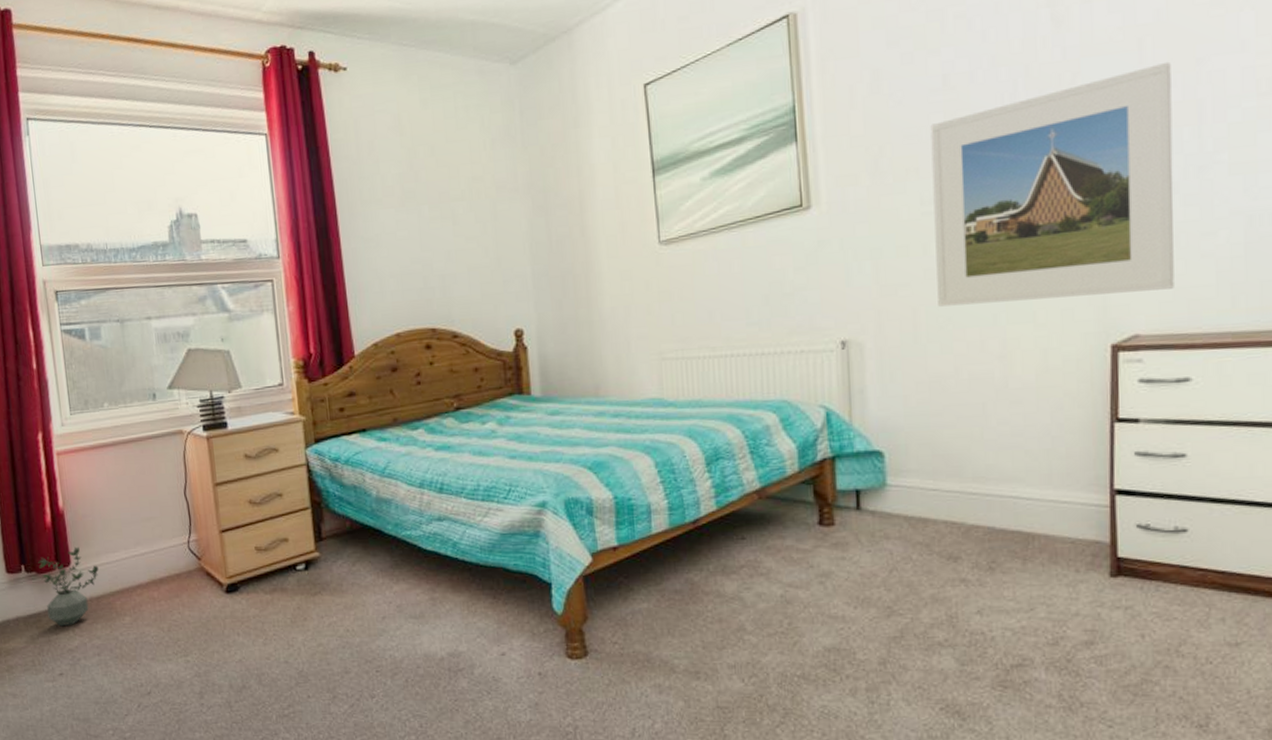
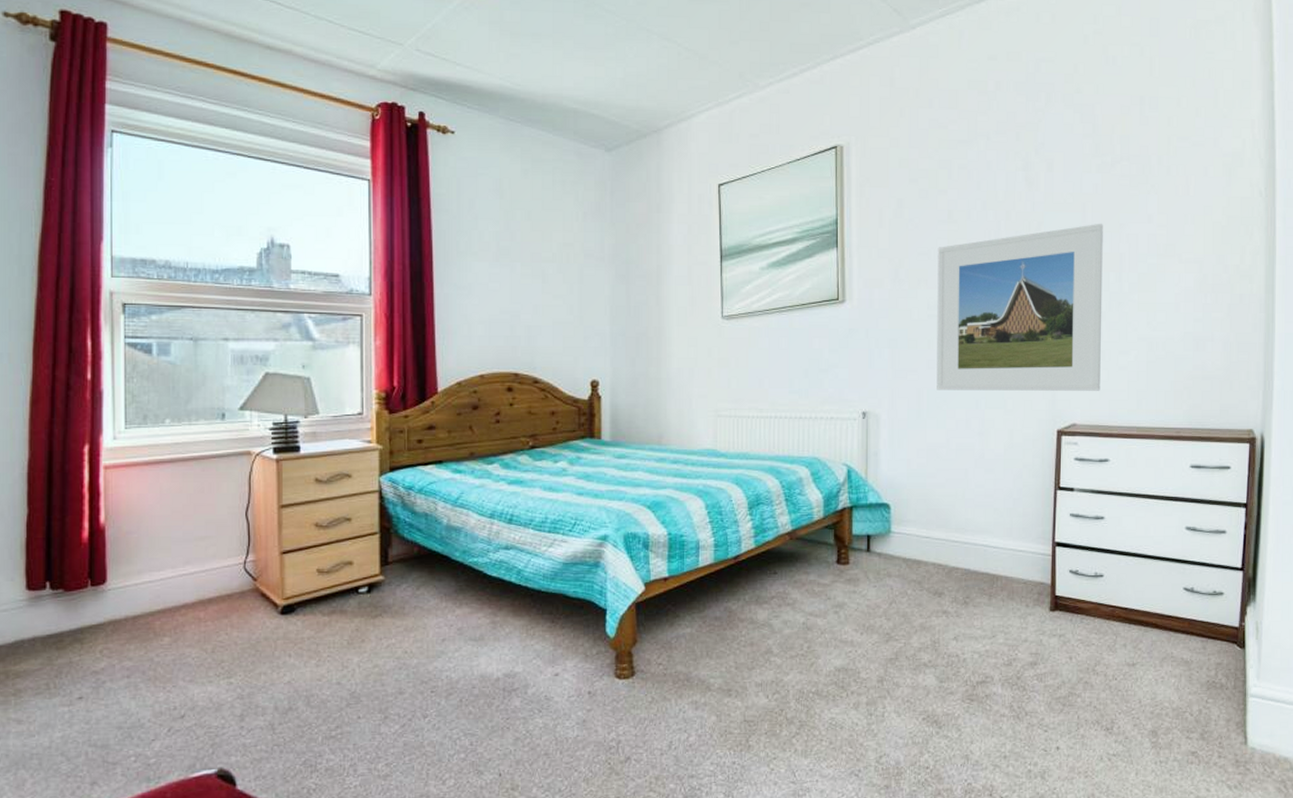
potted plant: present [38,546,99,627] -> none [67,564,139,647]

